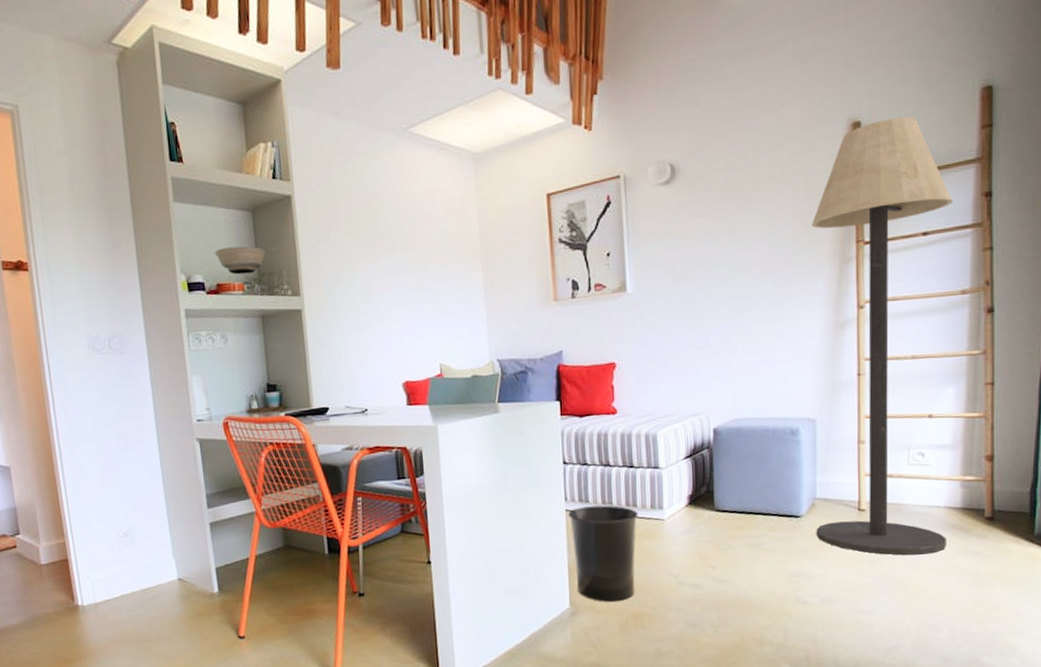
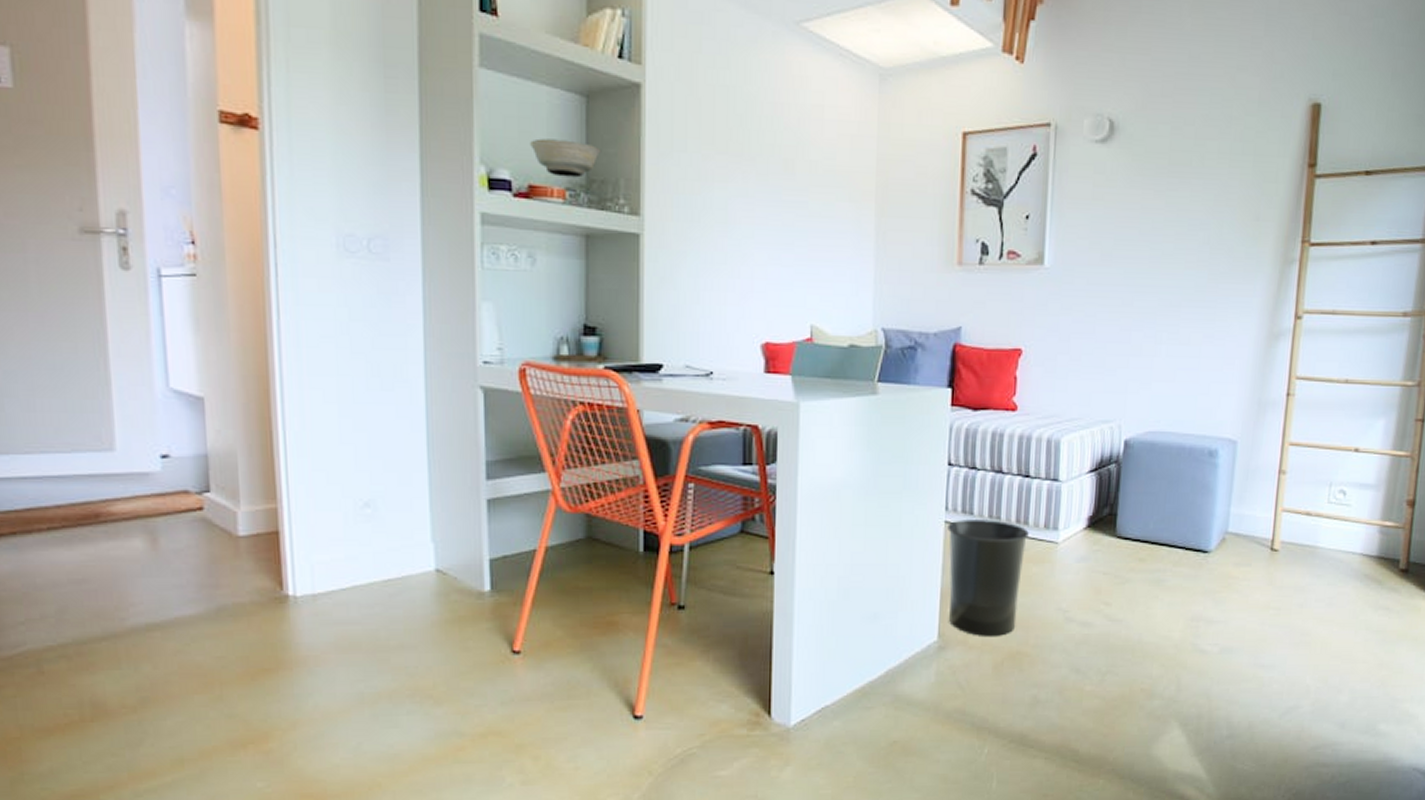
floor lamp: present [812,116,953,555] -> none [1223,105,1406,606]

